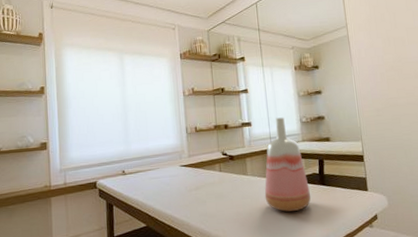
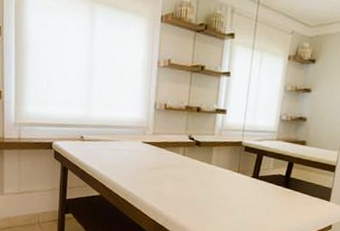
vase: present [264,117,311,212] -> none [224,110,273,208]

